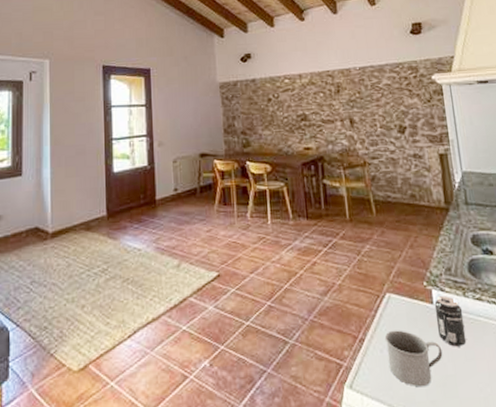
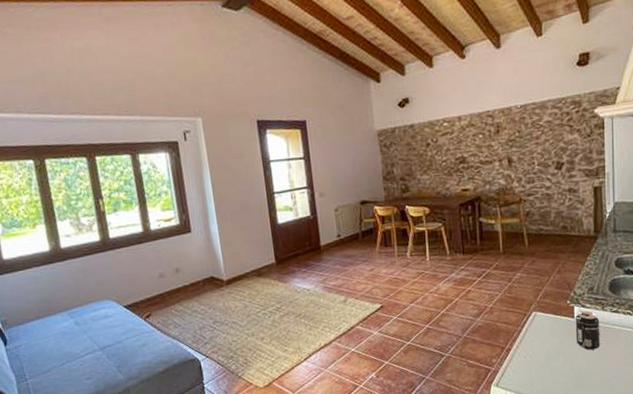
mug: present [384,330,443,388] -> none [528,340,578,382]

